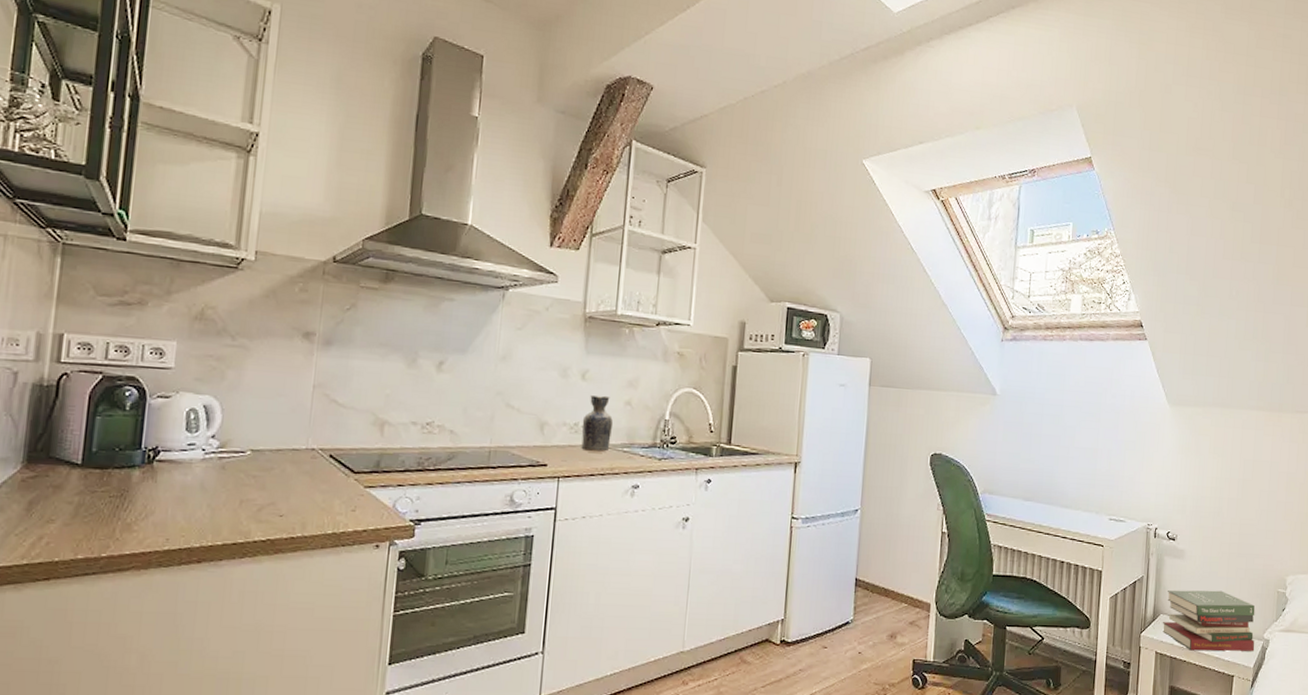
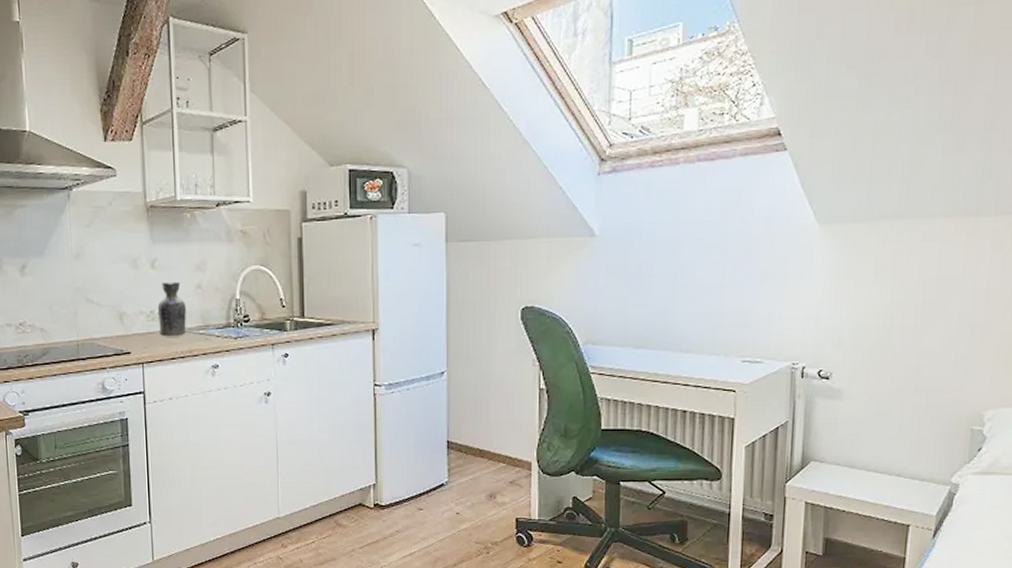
books: present [1162,590,1255,652] -> none [813,432,940,499]

